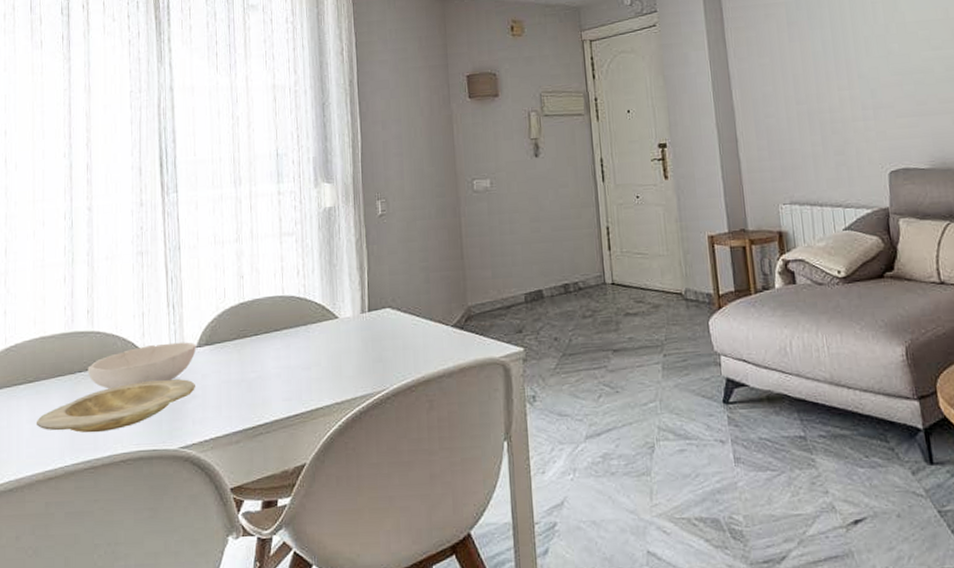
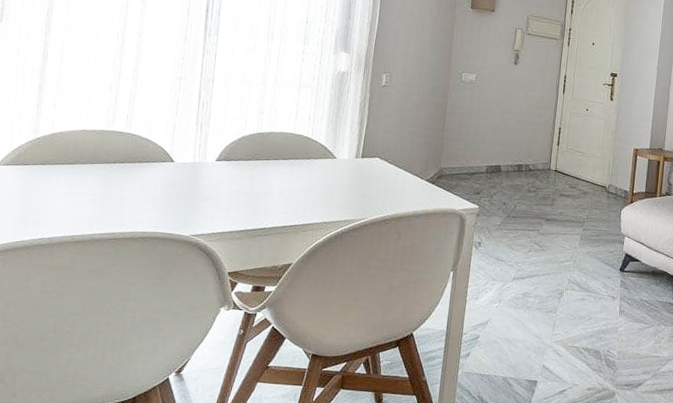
plate: present [36,379,195,433] -> none [71,179,211,213]
bowl: present [87,342,196,389] -> none [121,152,216,183]

